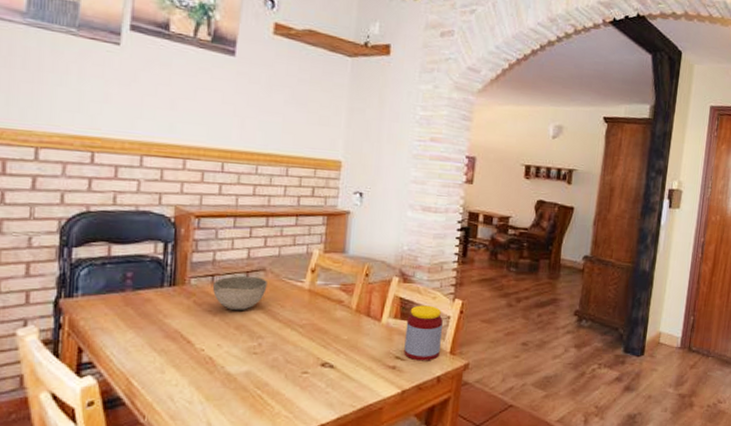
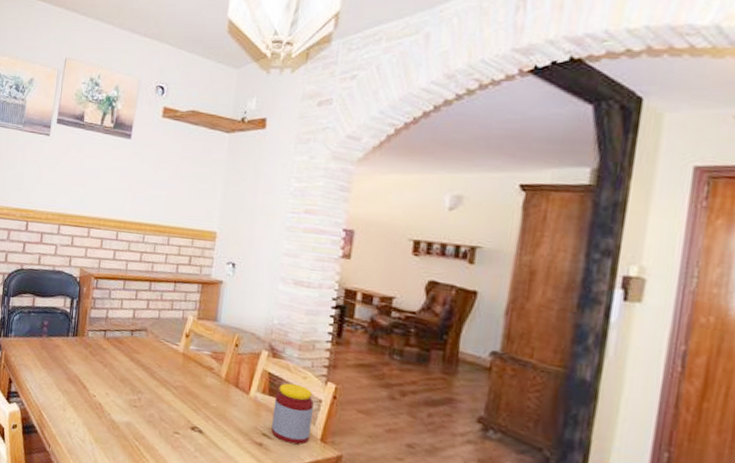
bowl: present [212,275,267,310] -> none [104,333,148,365]

